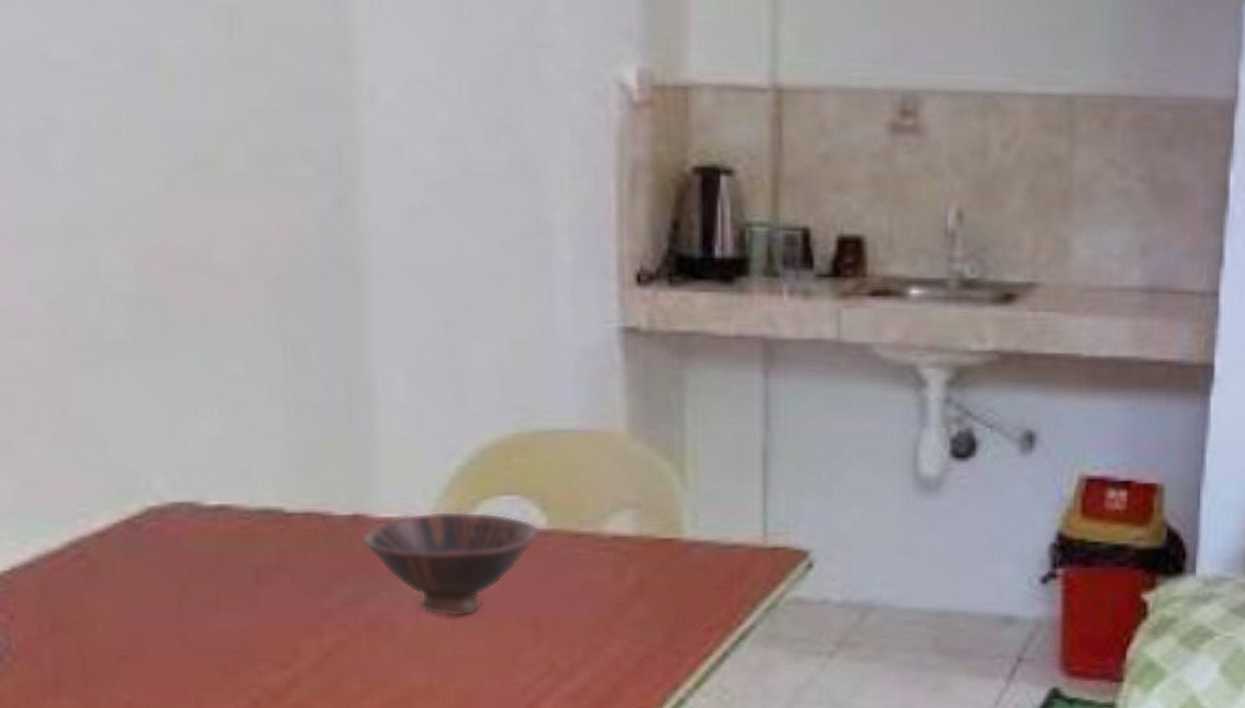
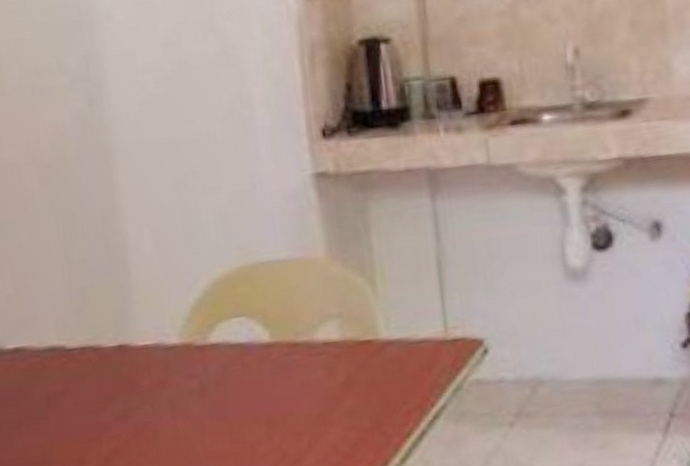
bowl: present [362,511,539,616] -> none [126,333,264,421]

